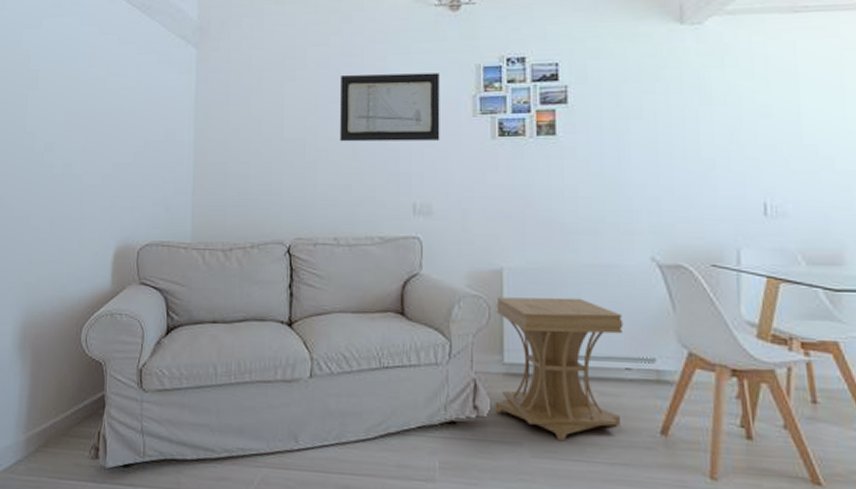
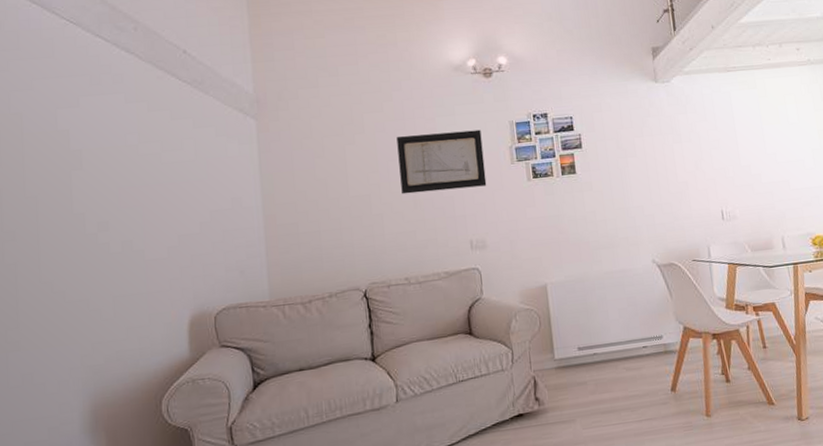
side table: present [495,297,624,442] -> none [544,298,643,412]

